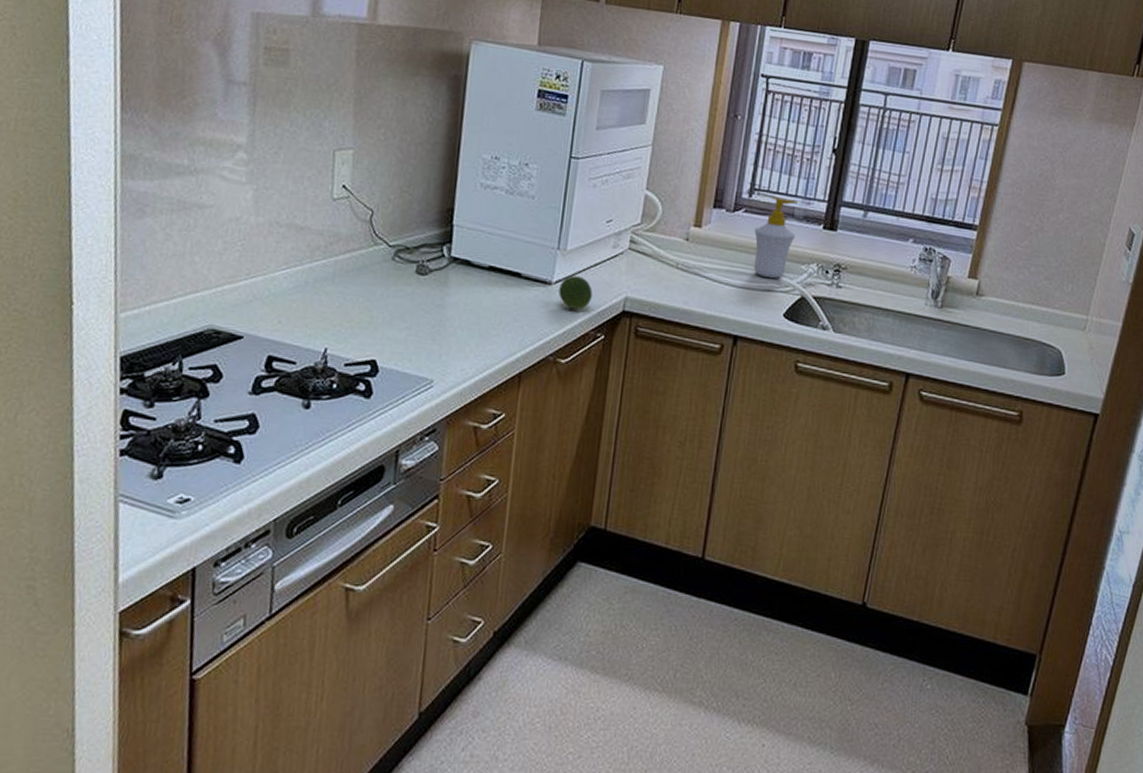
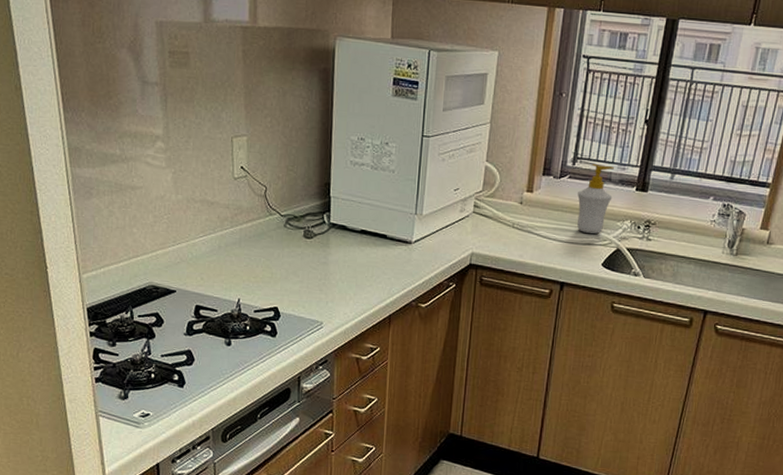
fruit: present [558,275,593,310] -> none [417,236,445,264]

